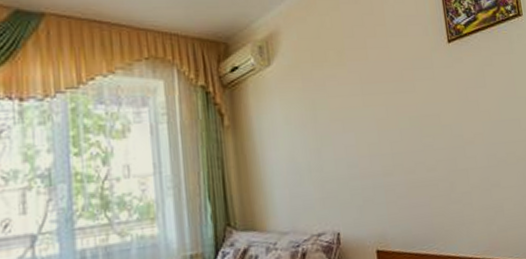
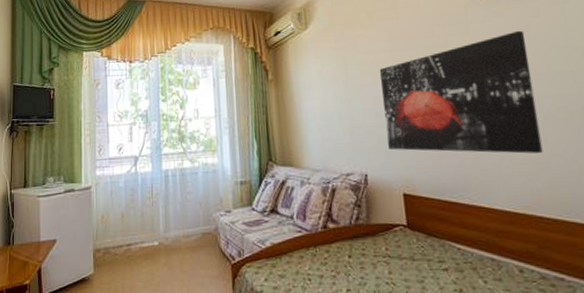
wall art: none [350,78,497,204] -> present [379,30,543,154]

